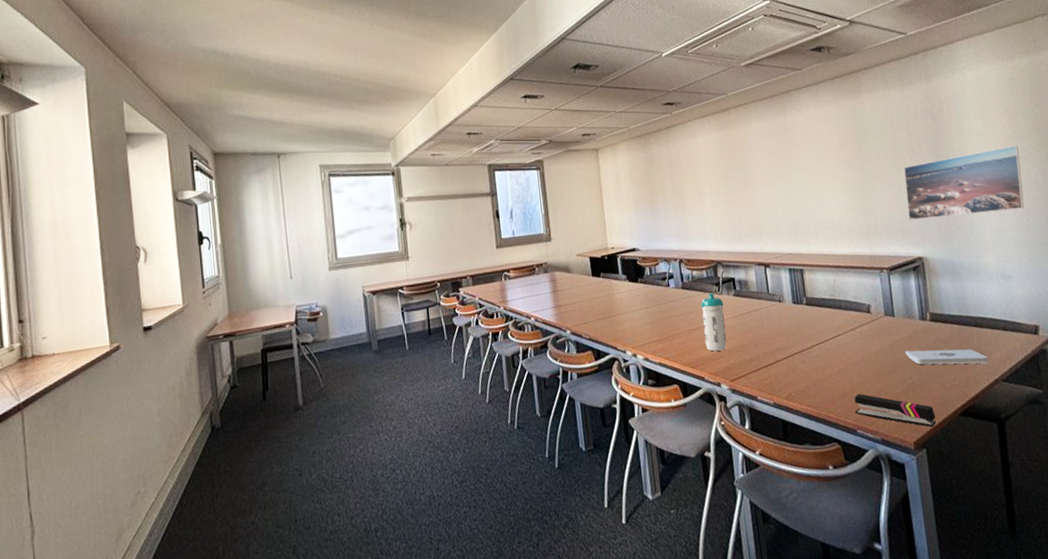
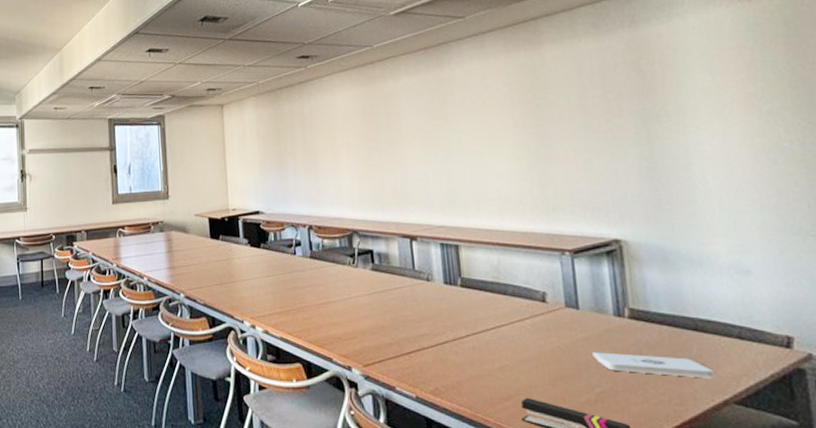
water bottle: present [700,292,727,352] -> none [331,264,361,331]
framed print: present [904,145,1025,220] -> none [596,106,773,194]

